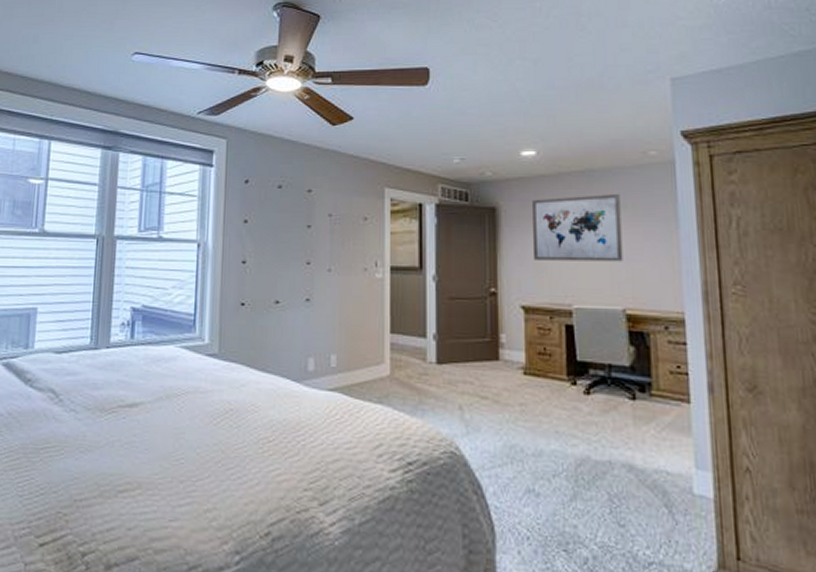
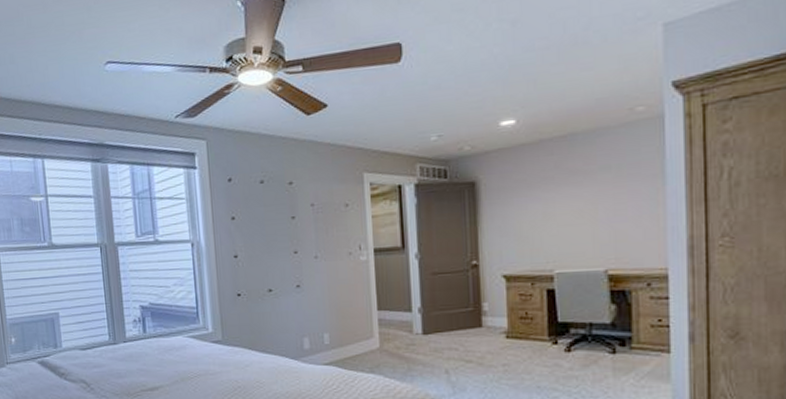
wall art: present [532,193,623,262] -> none [513,155,606,230]

